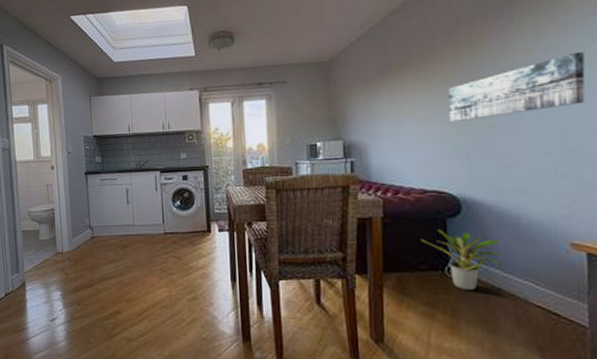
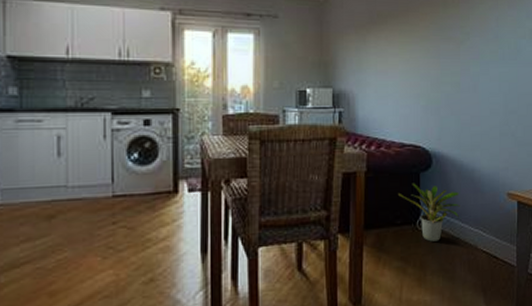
wall art: present [448,51,586,122] -> none [426,25,522,78]

